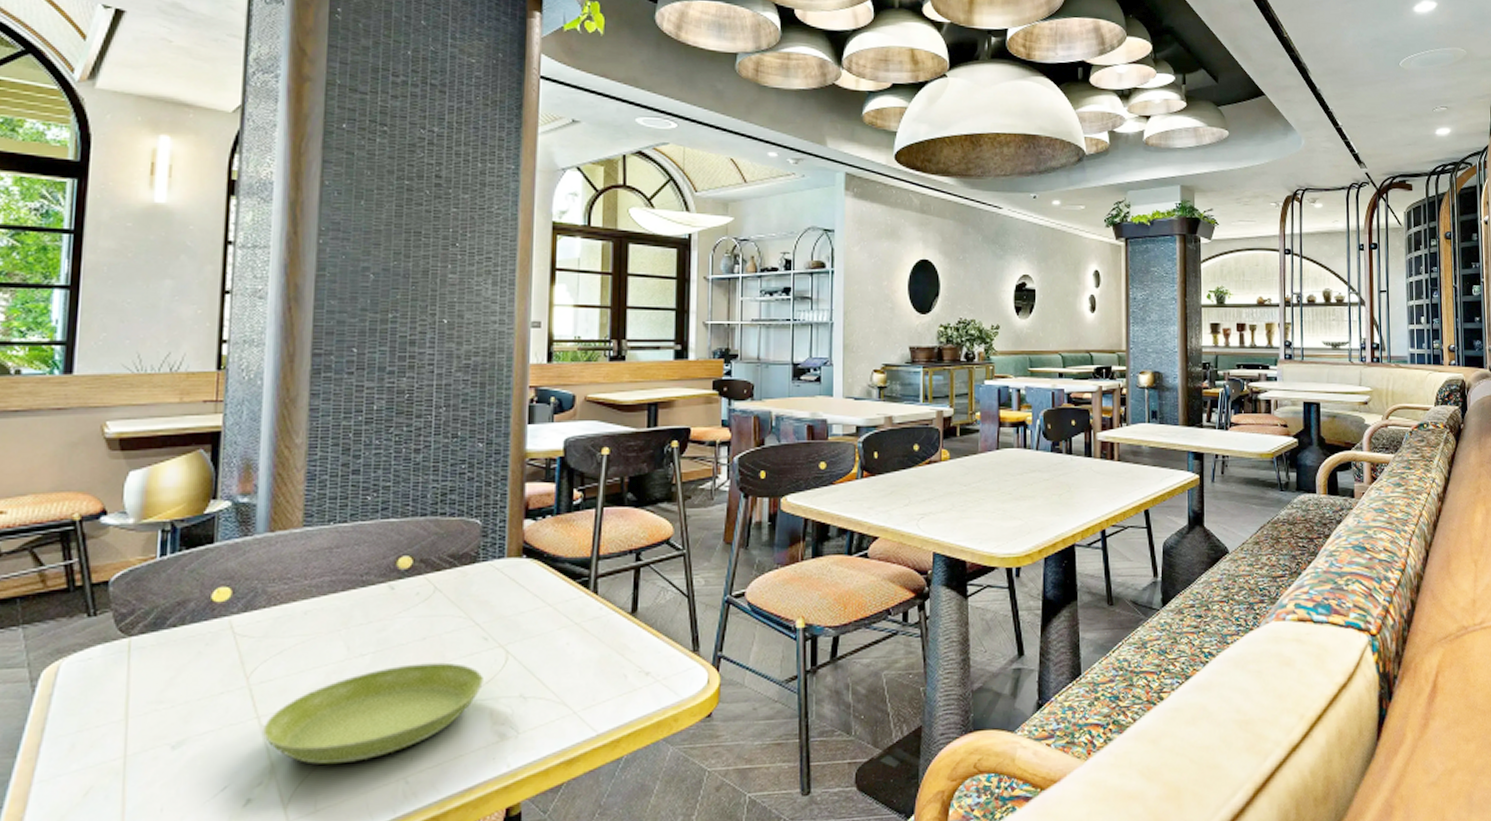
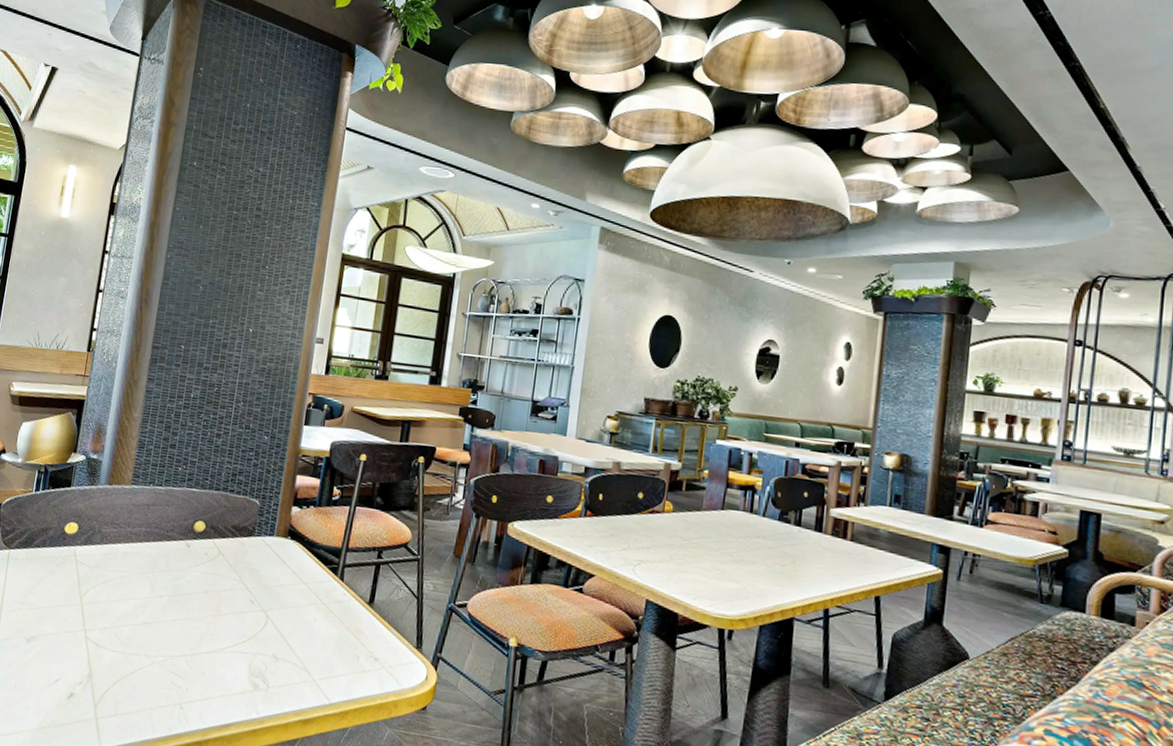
saucer: present [263,662,483,764] -> none [87,610,247,682]

